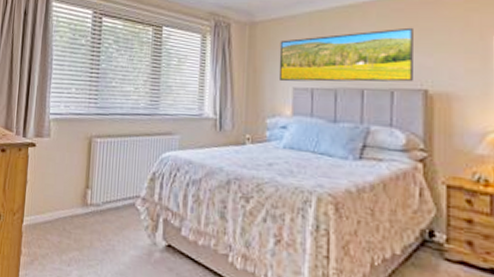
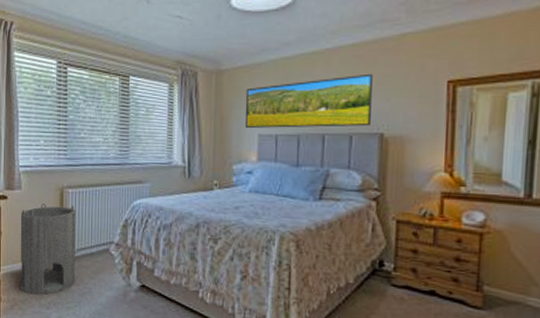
cylinder: none [42,153,103,251] -> present [20,204,76,296]

